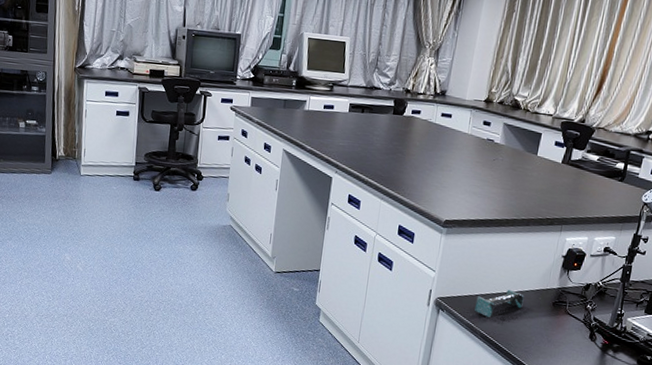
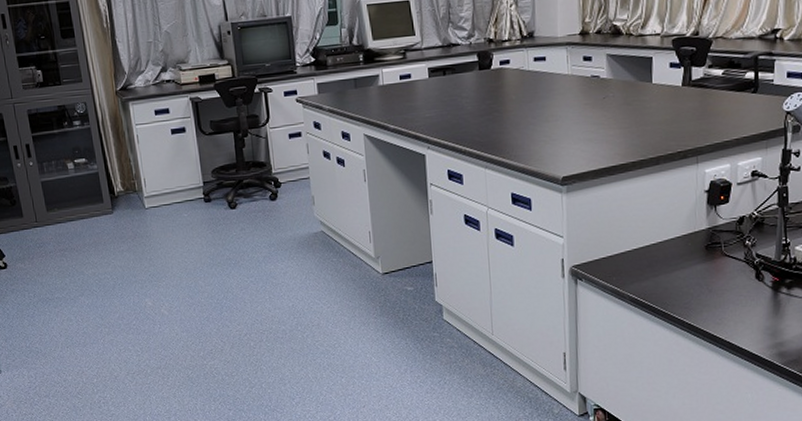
shelf: present [475,289,524,318] -> none [616,241,671,277]

